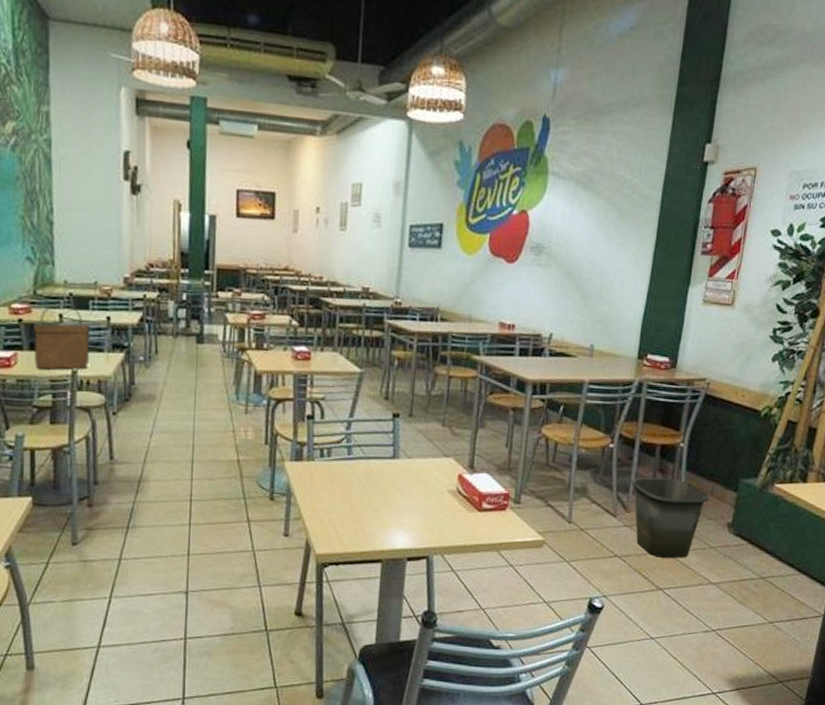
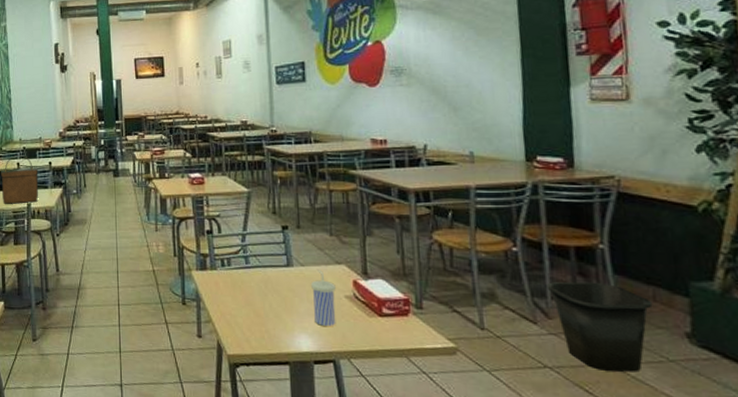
beverage cup: none [414,462,440,523] -> present [310,269,336,327]

